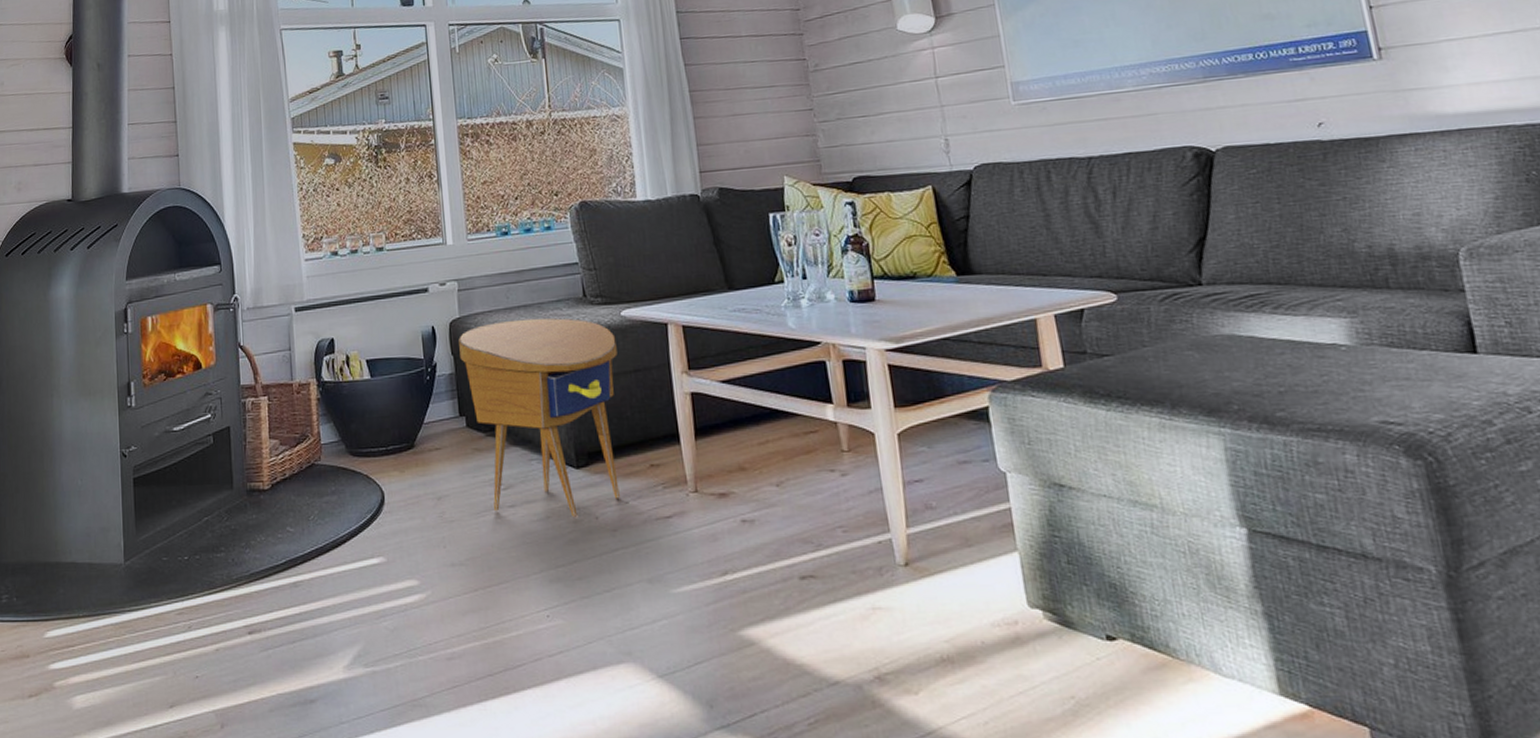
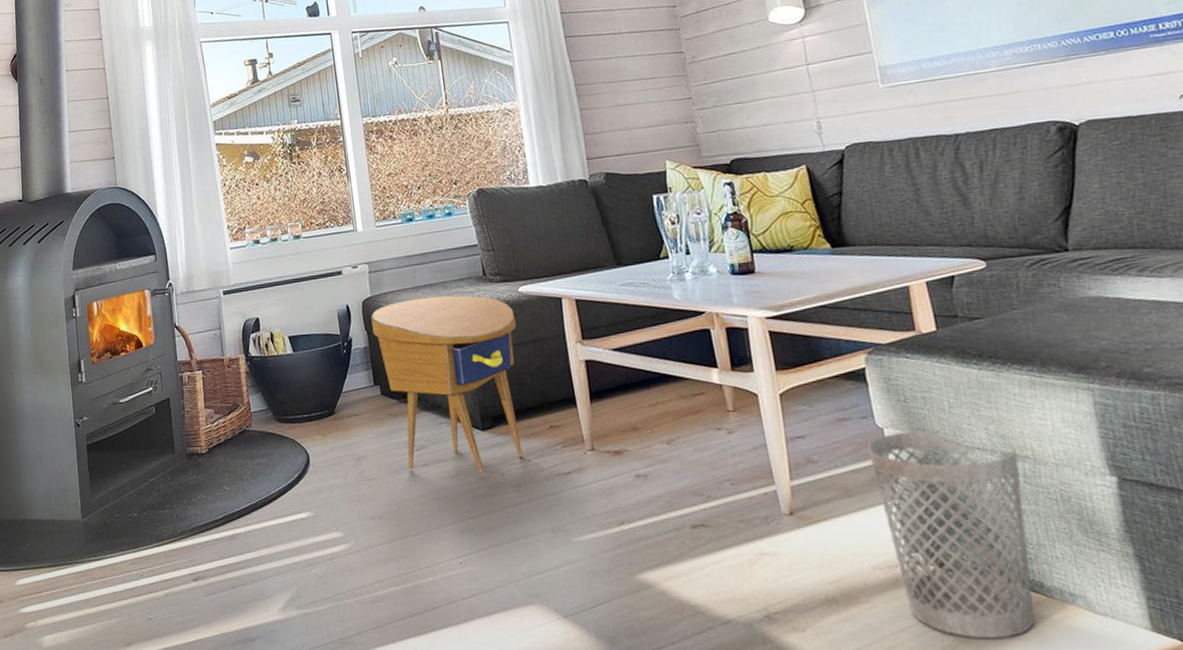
wastebasket: none [988,475,1159,703] -> present [867,430,1035,639]

